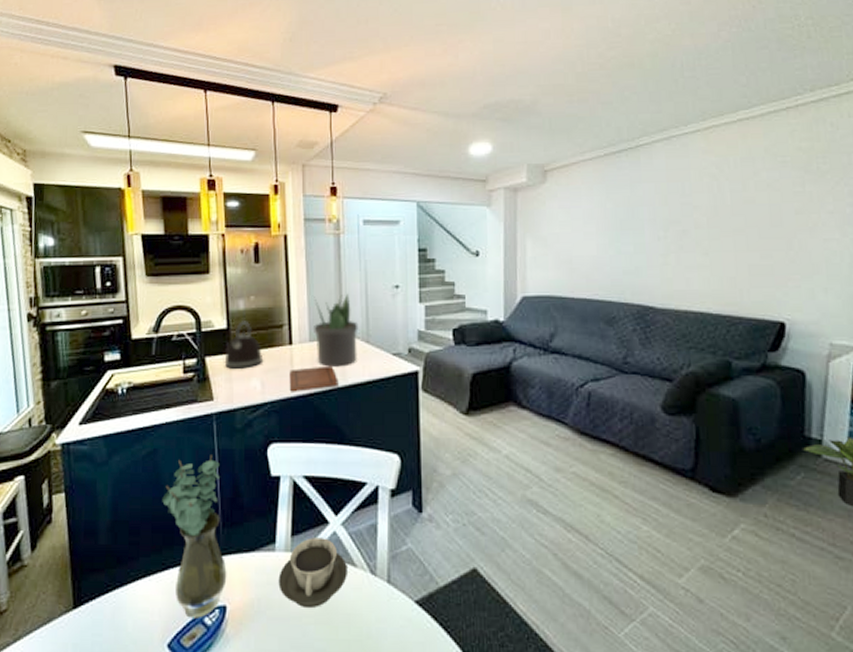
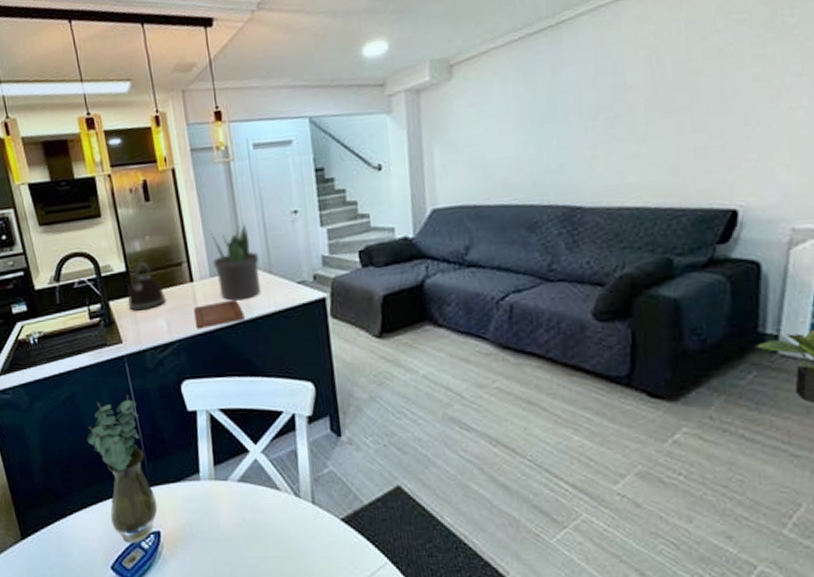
cup: present [278,537,347,607] -> none [206,465,272,529]

